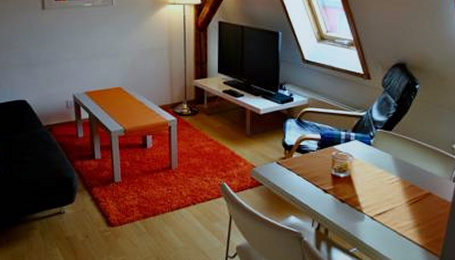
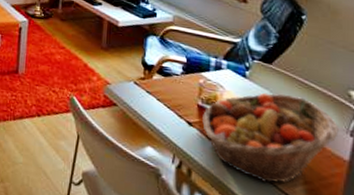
fruit basket: none [336,155,444,229] -> present [202,92,339,183]

